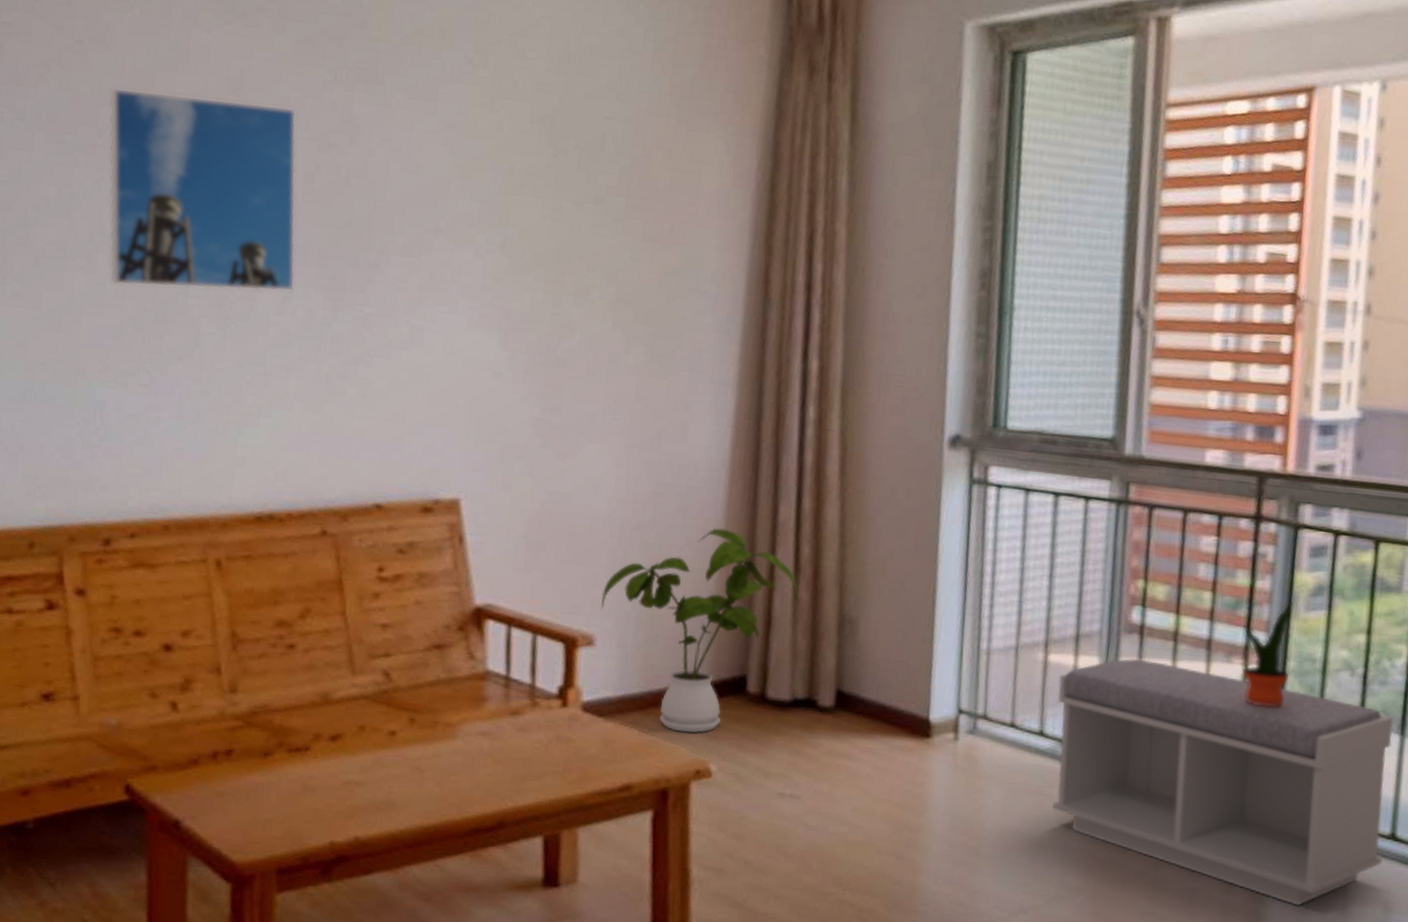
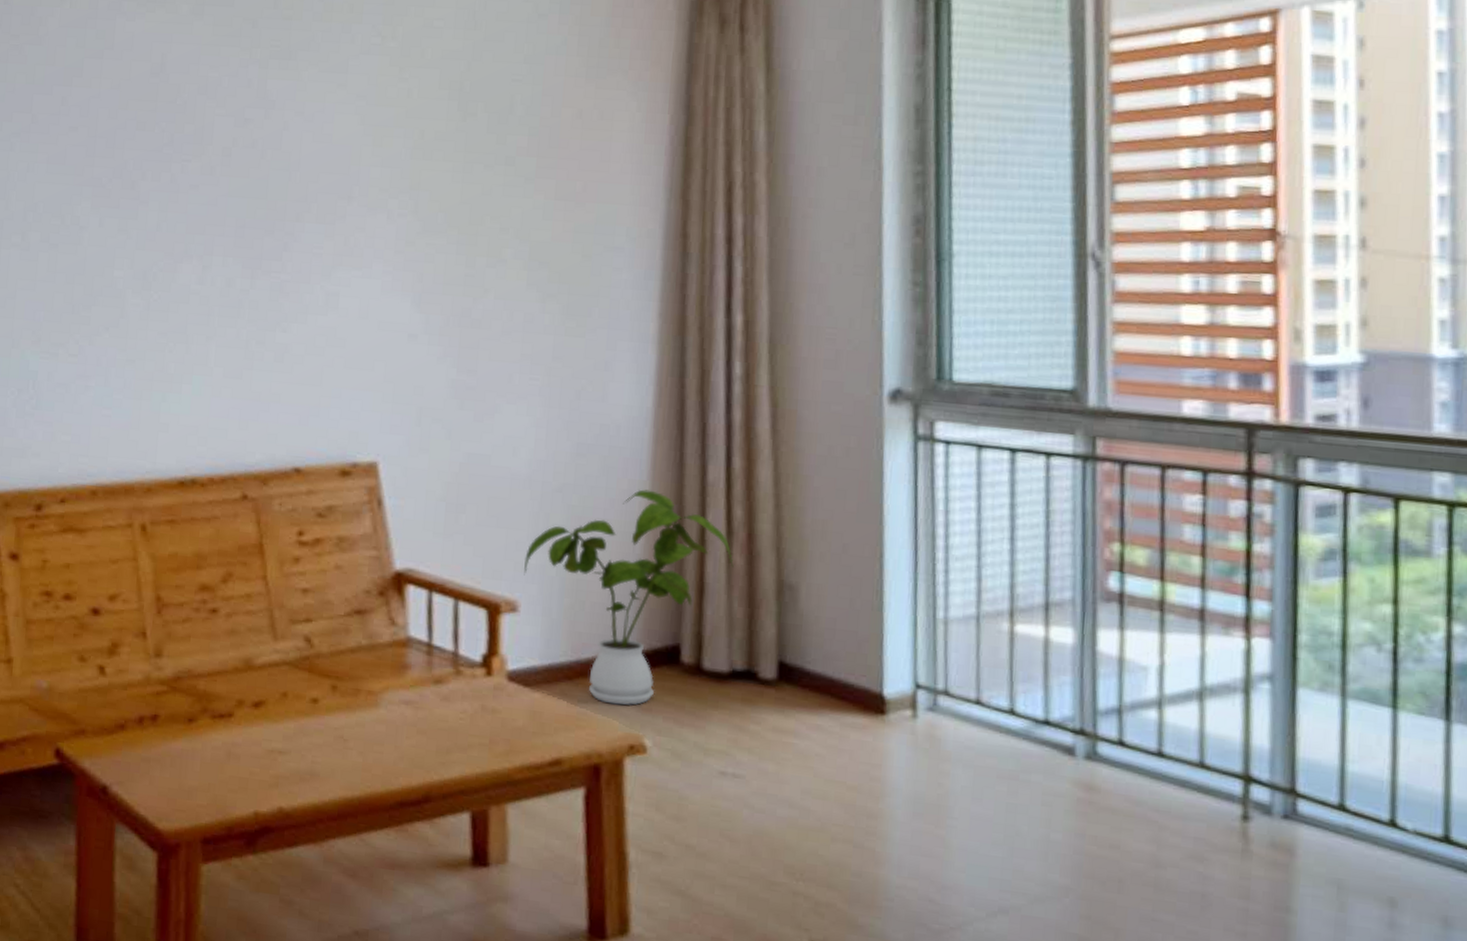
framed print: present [109,87,297,292] -> none [41,76,215,262]
bench: present [1052,658,1393,906] -> none [1028,630,1436,917]
potted plant: present [1241,602,1293,708] -> none [1242,567,1302,687]

